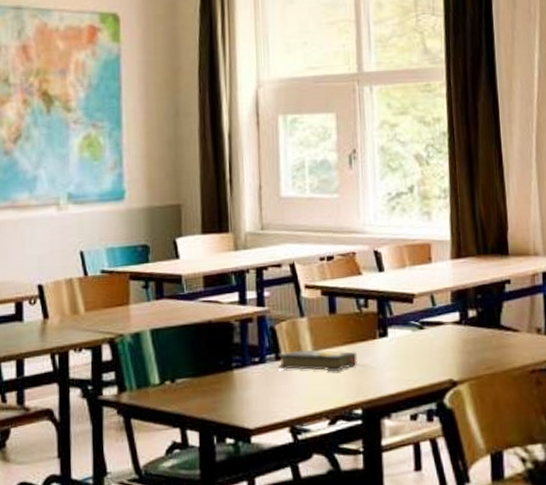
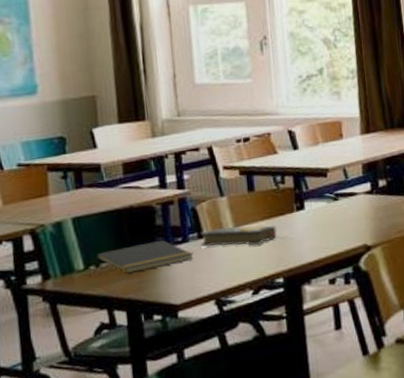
notepad: none [172,359,270,391] -> present [96,240,194,273]

